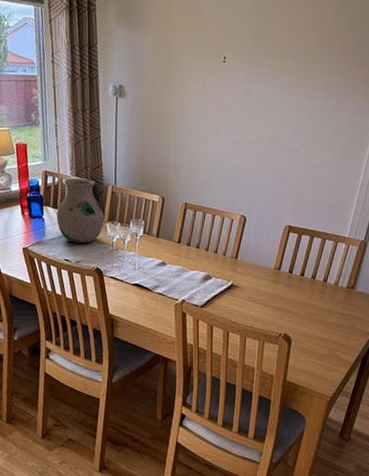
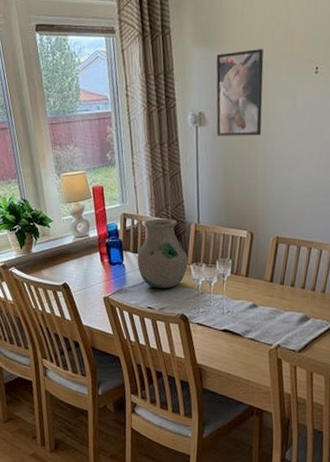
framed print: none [134,34,179,112] -> present [216,49,264,136]

